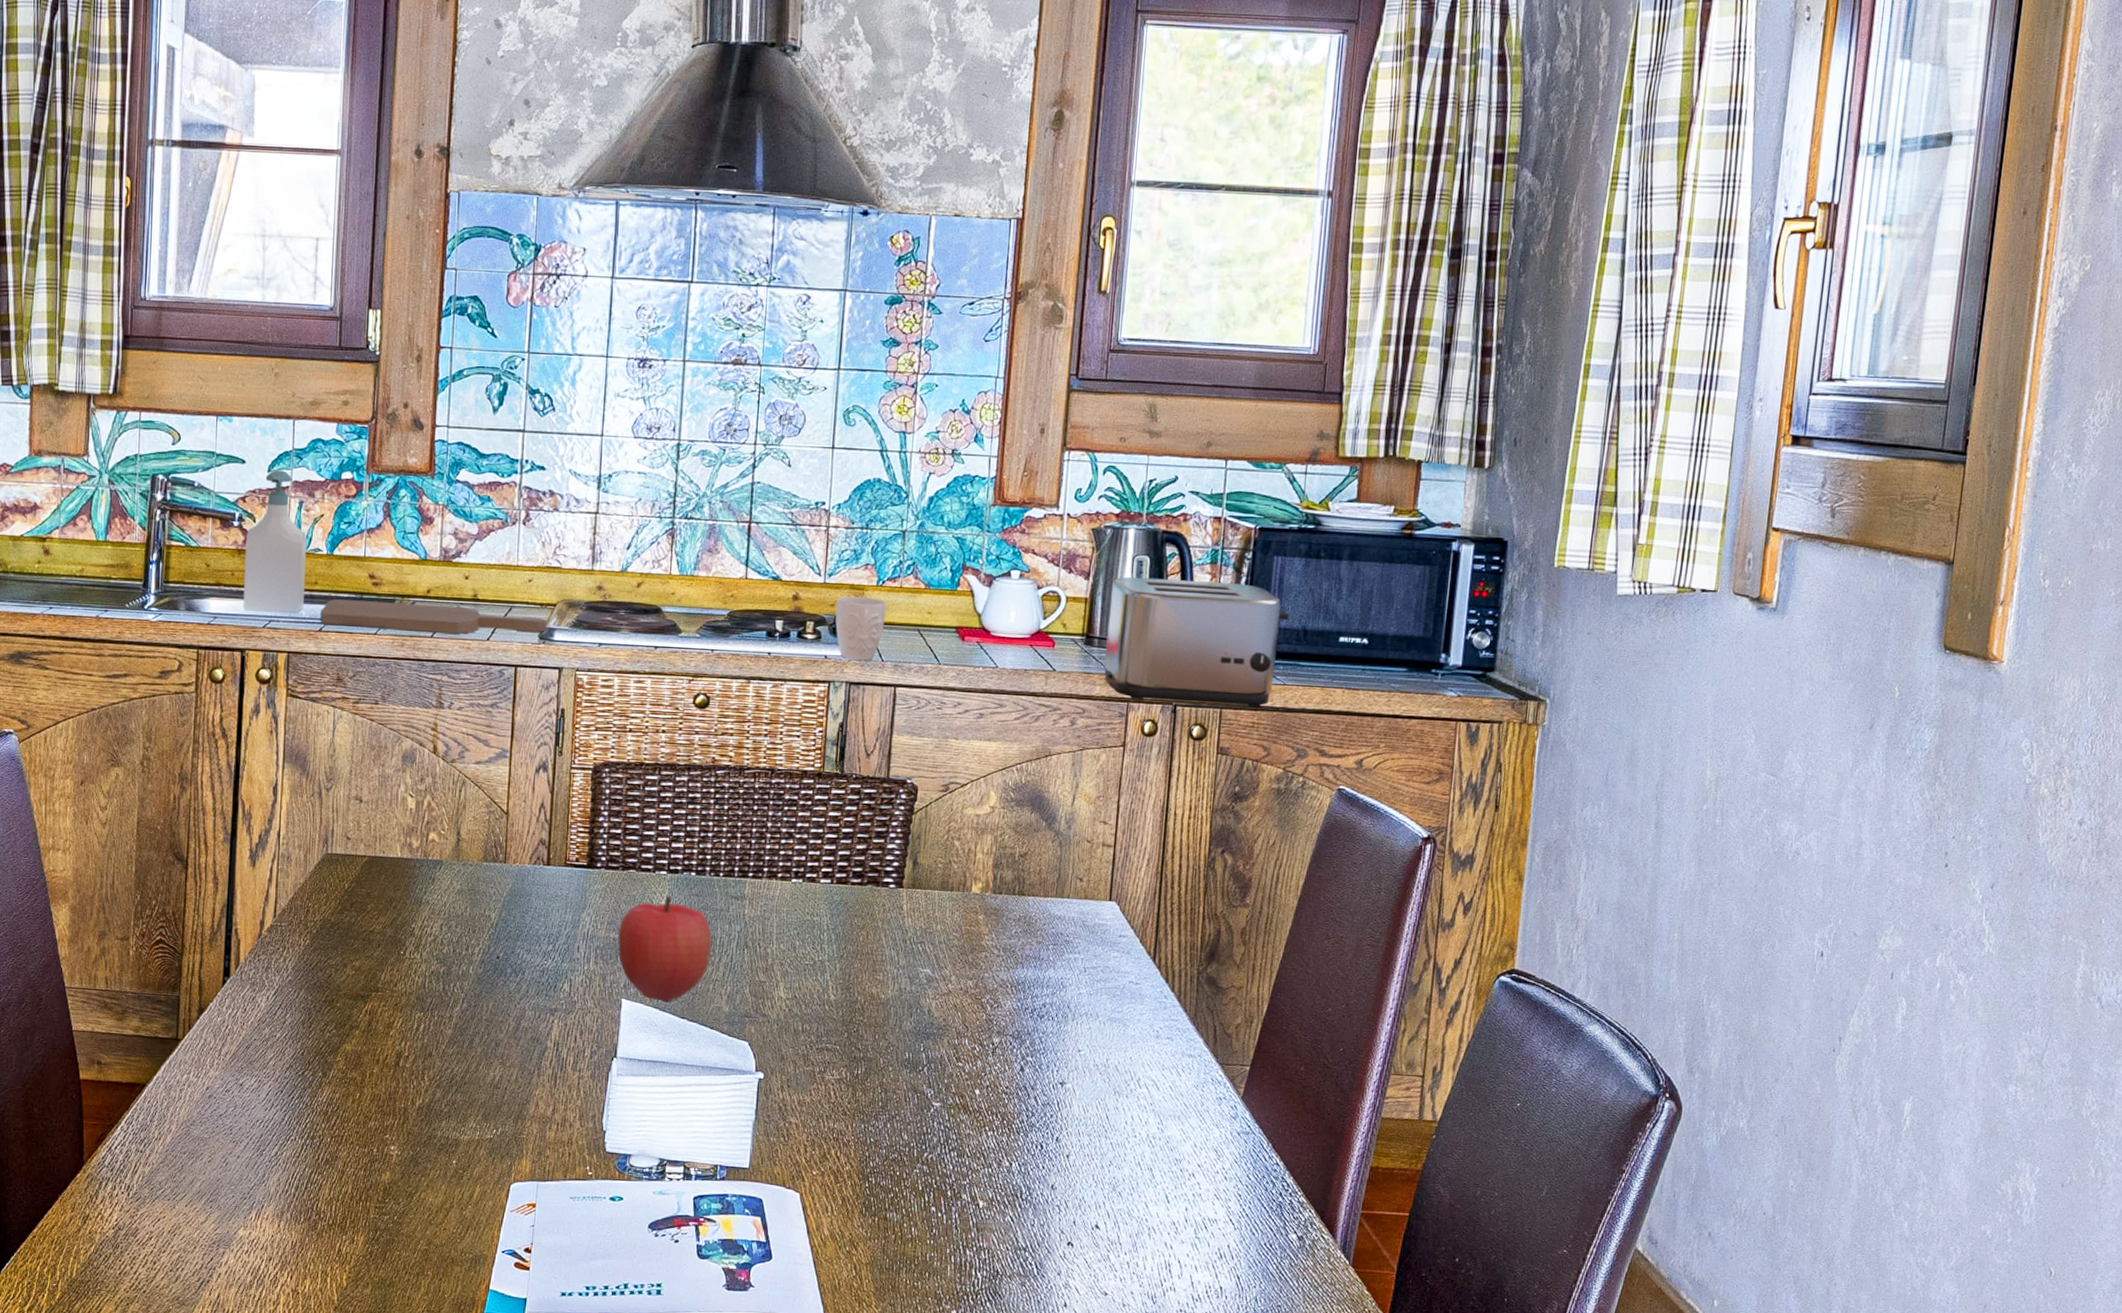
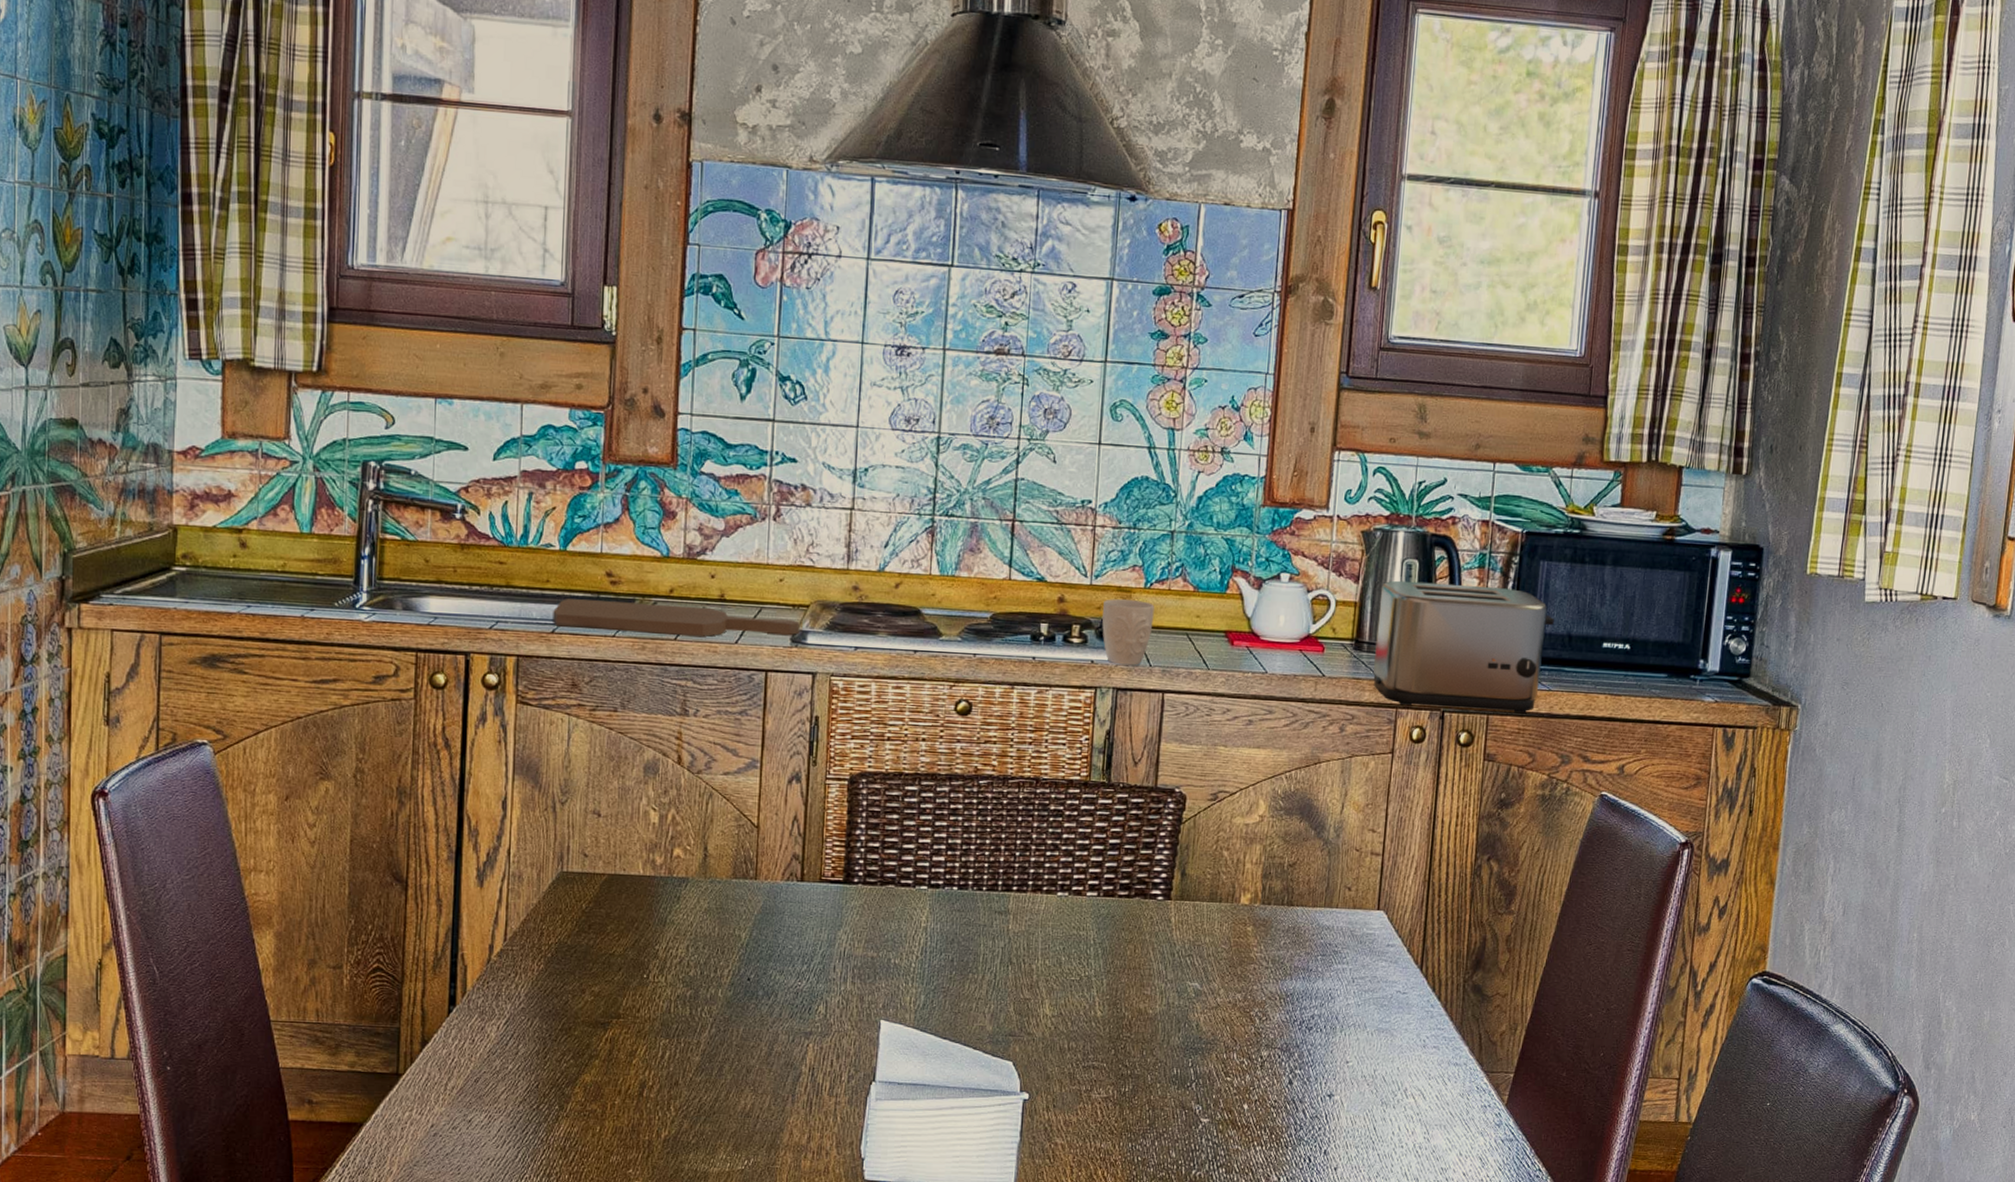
soap bottle: present [243,470,307,615] -> none [466,458,538,615]
fruit: present [617,895,712,1003] -> none [876,911,975,1023]

